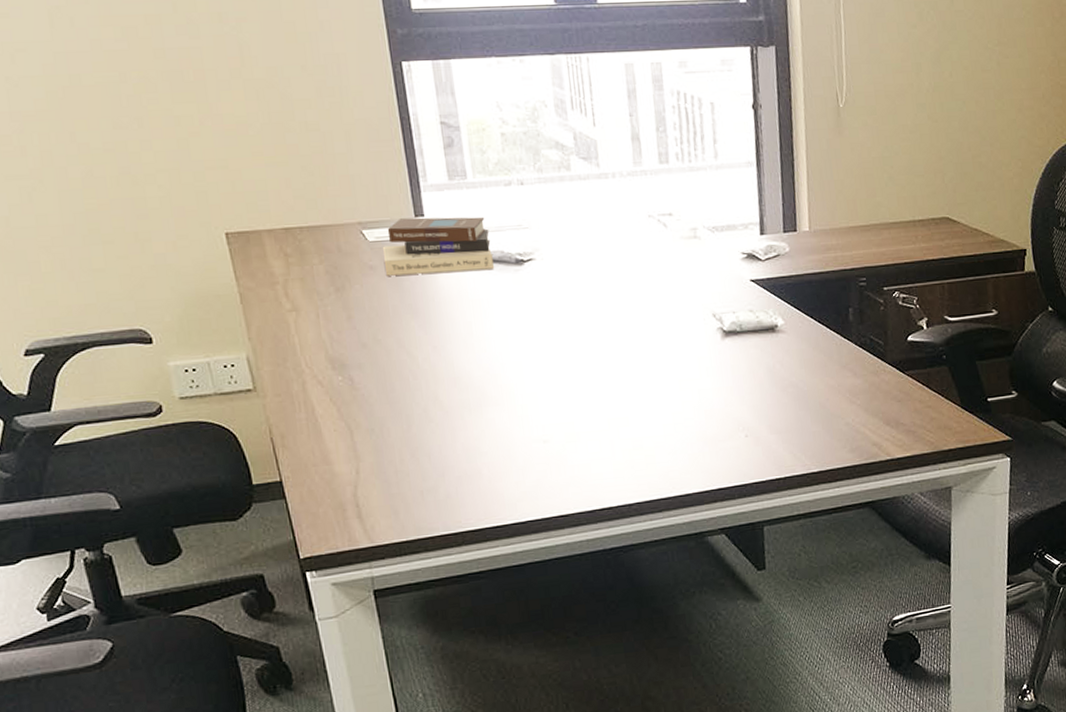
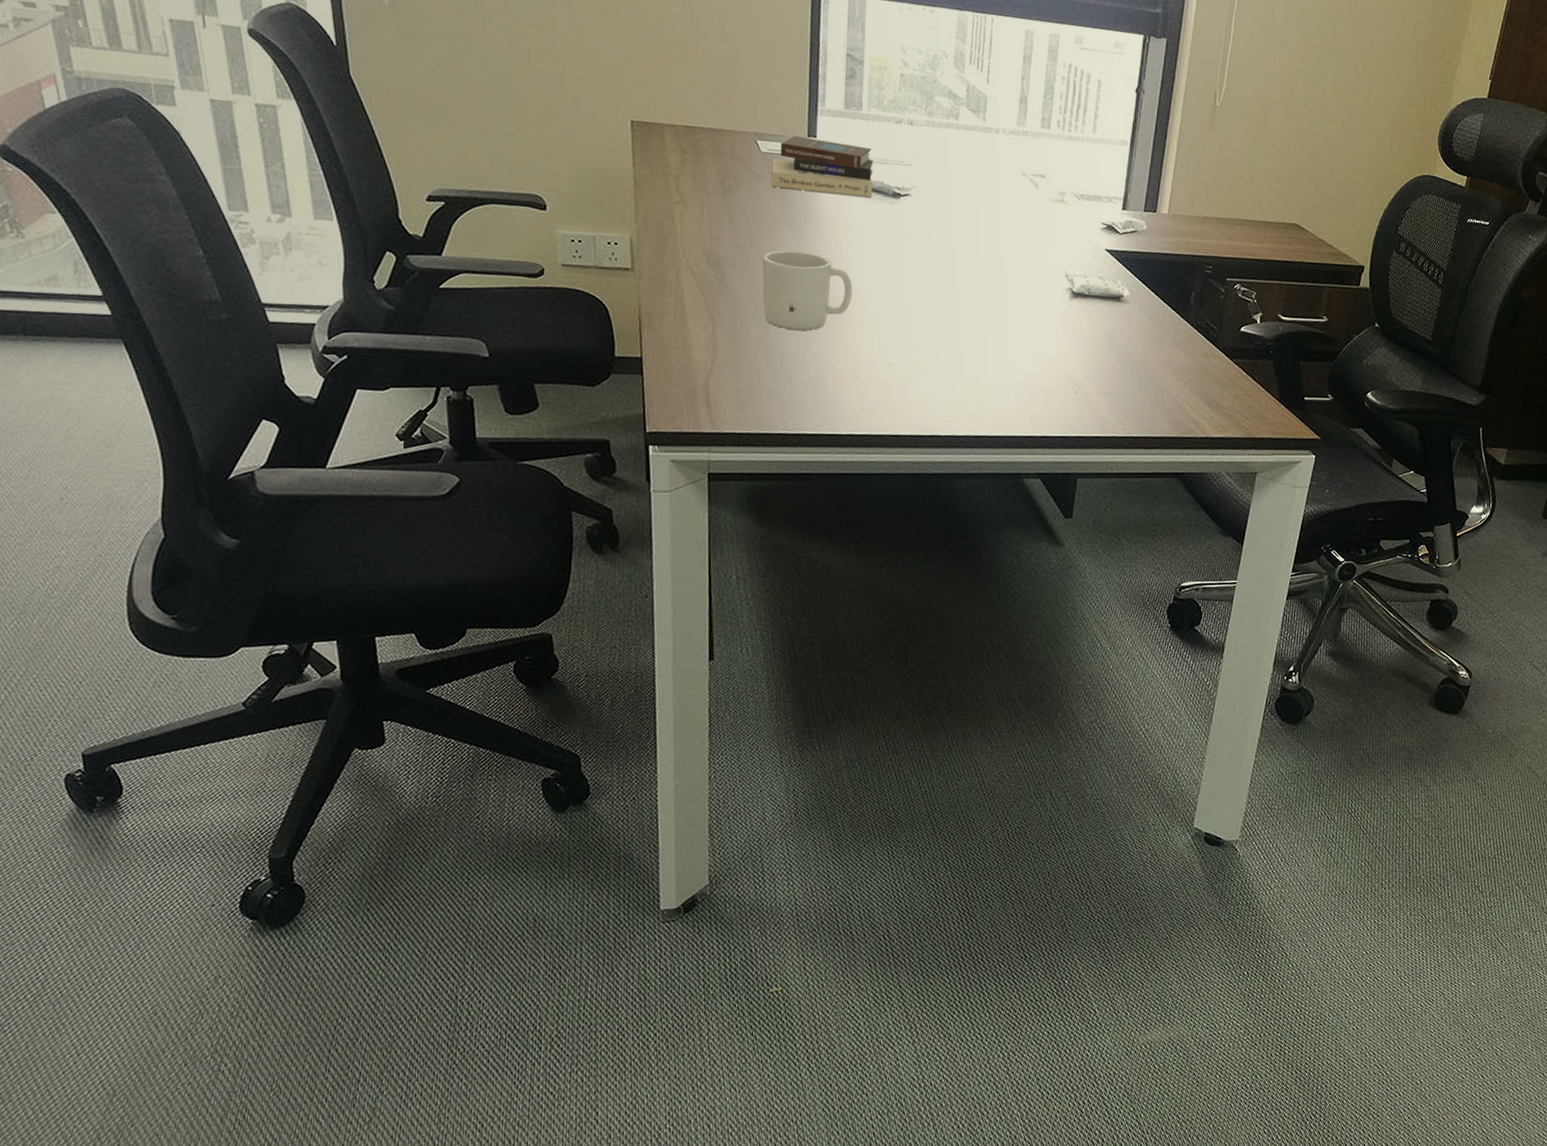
mug: none [390,338,492,424] -> present [762,250,852,331]

